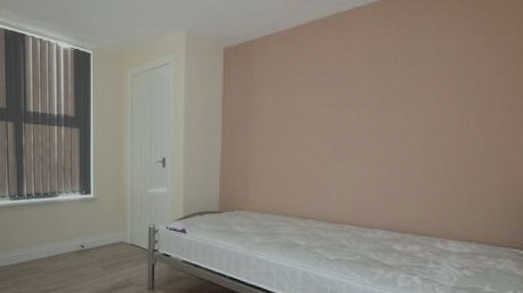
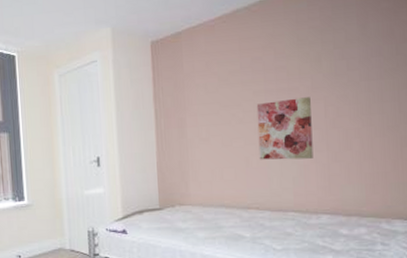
wall art: none [321,114,378,174] -> present [256,97,314,160]

